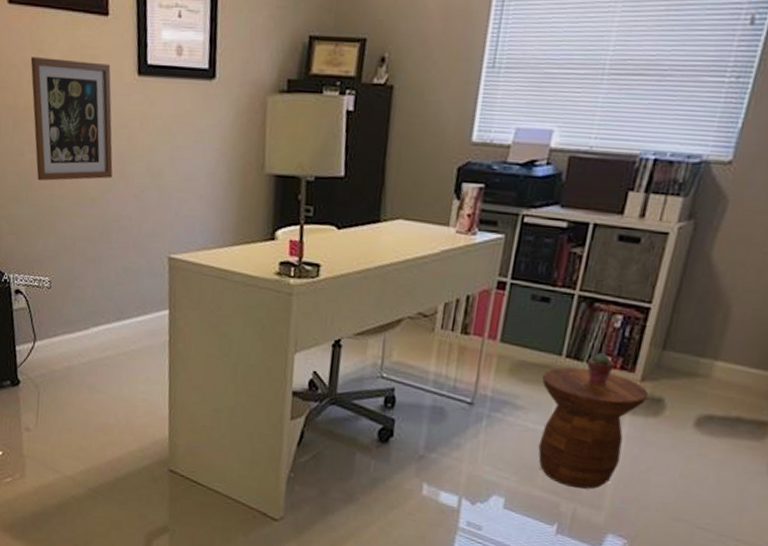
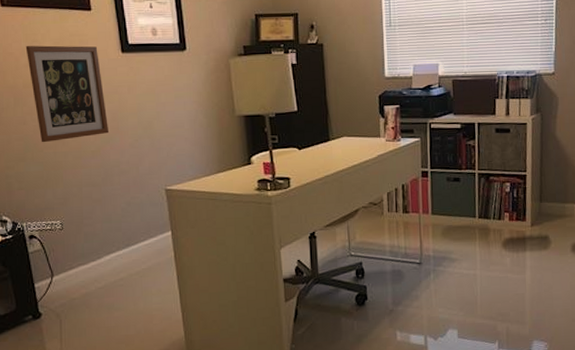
side table: present [538,367,648,489] -> none [465,224,538,311]
potted succulent: present [587,352,614,386] -> none [494,210,512,235]

